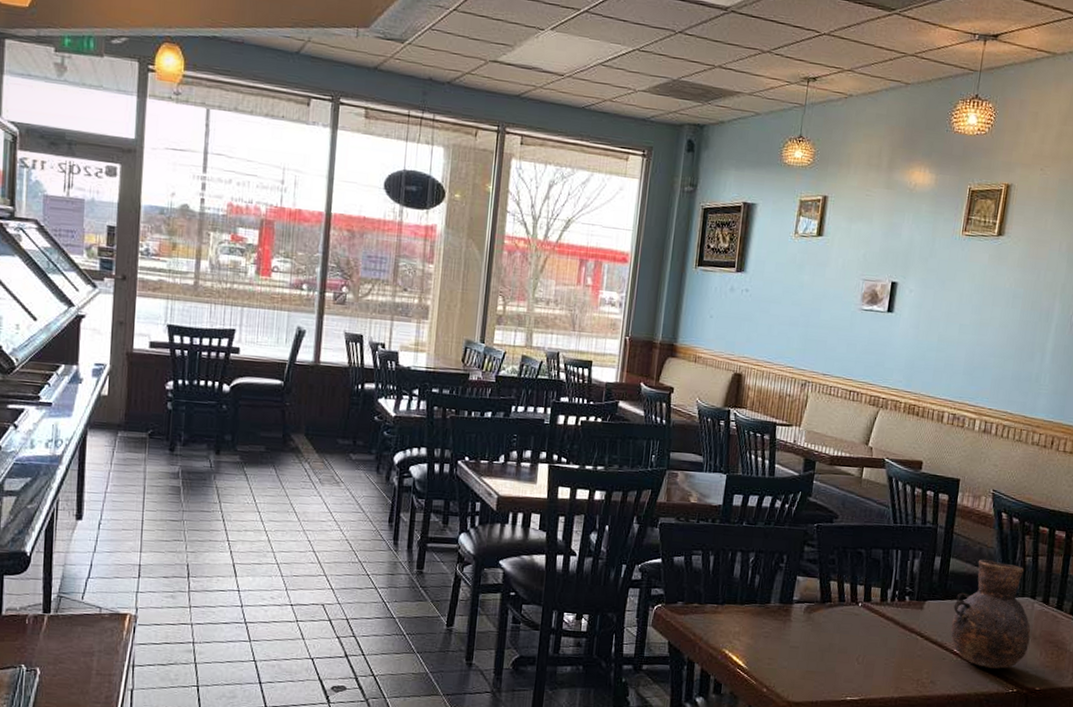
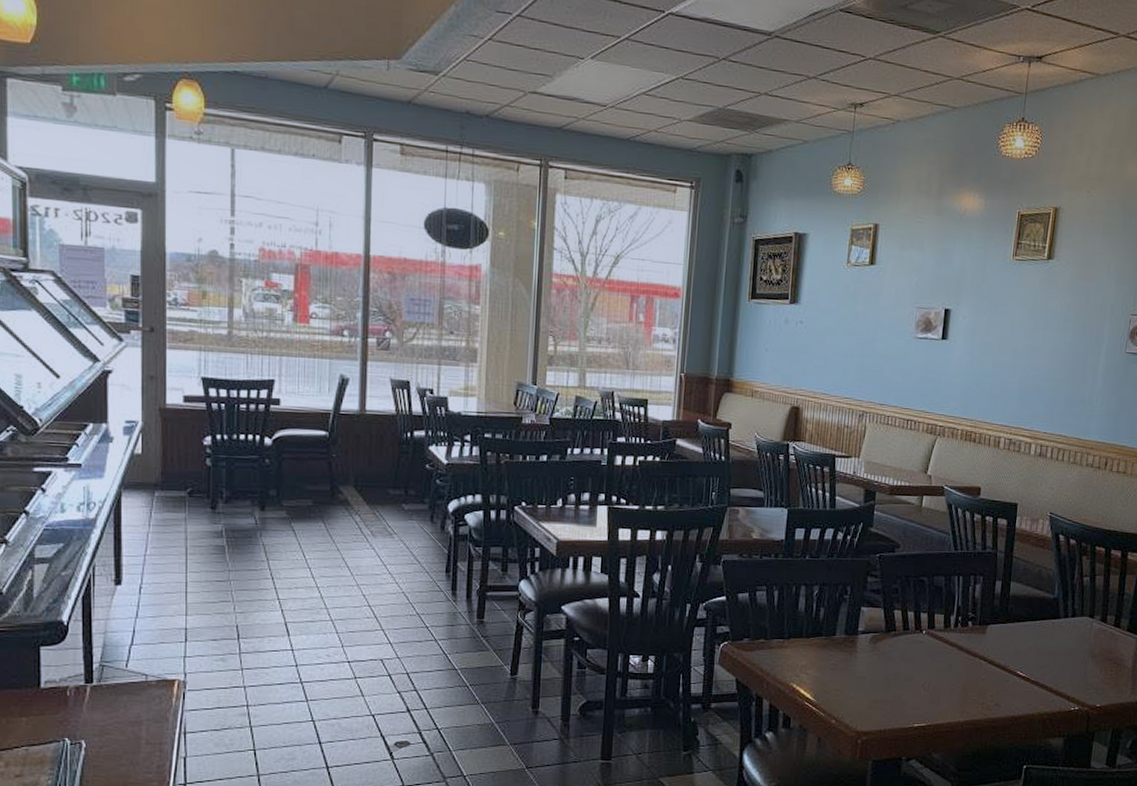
vase: present [950,559,1031,669] -> none [1012,582,1091,688]

